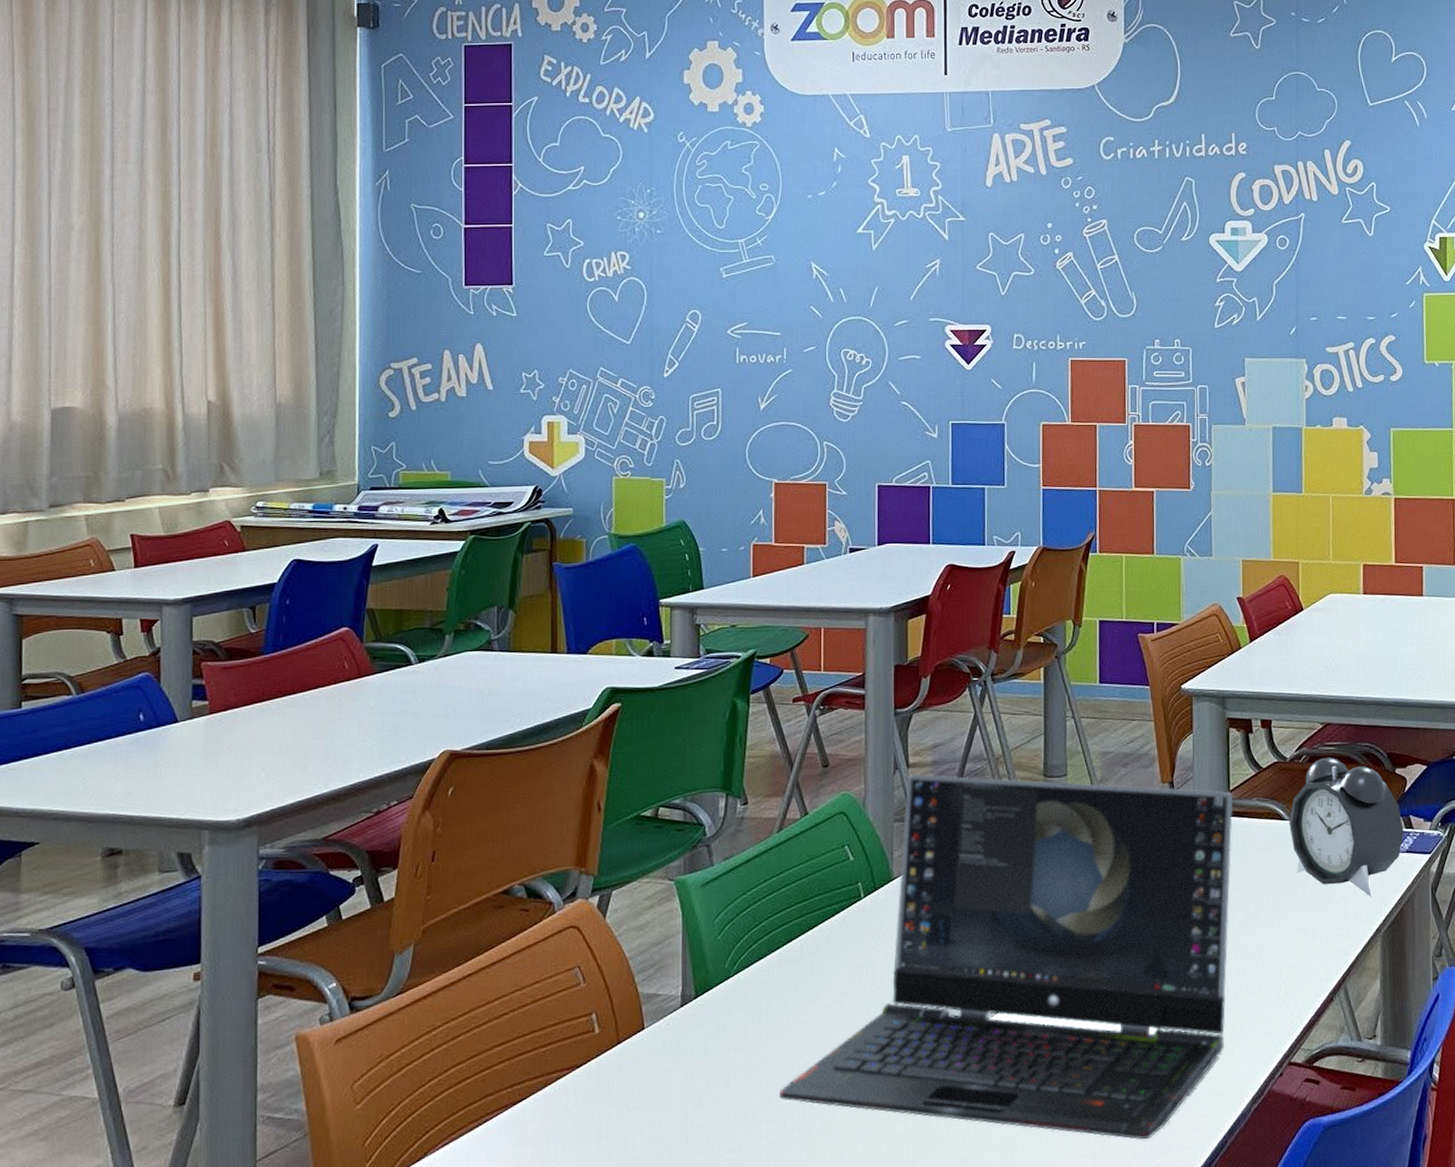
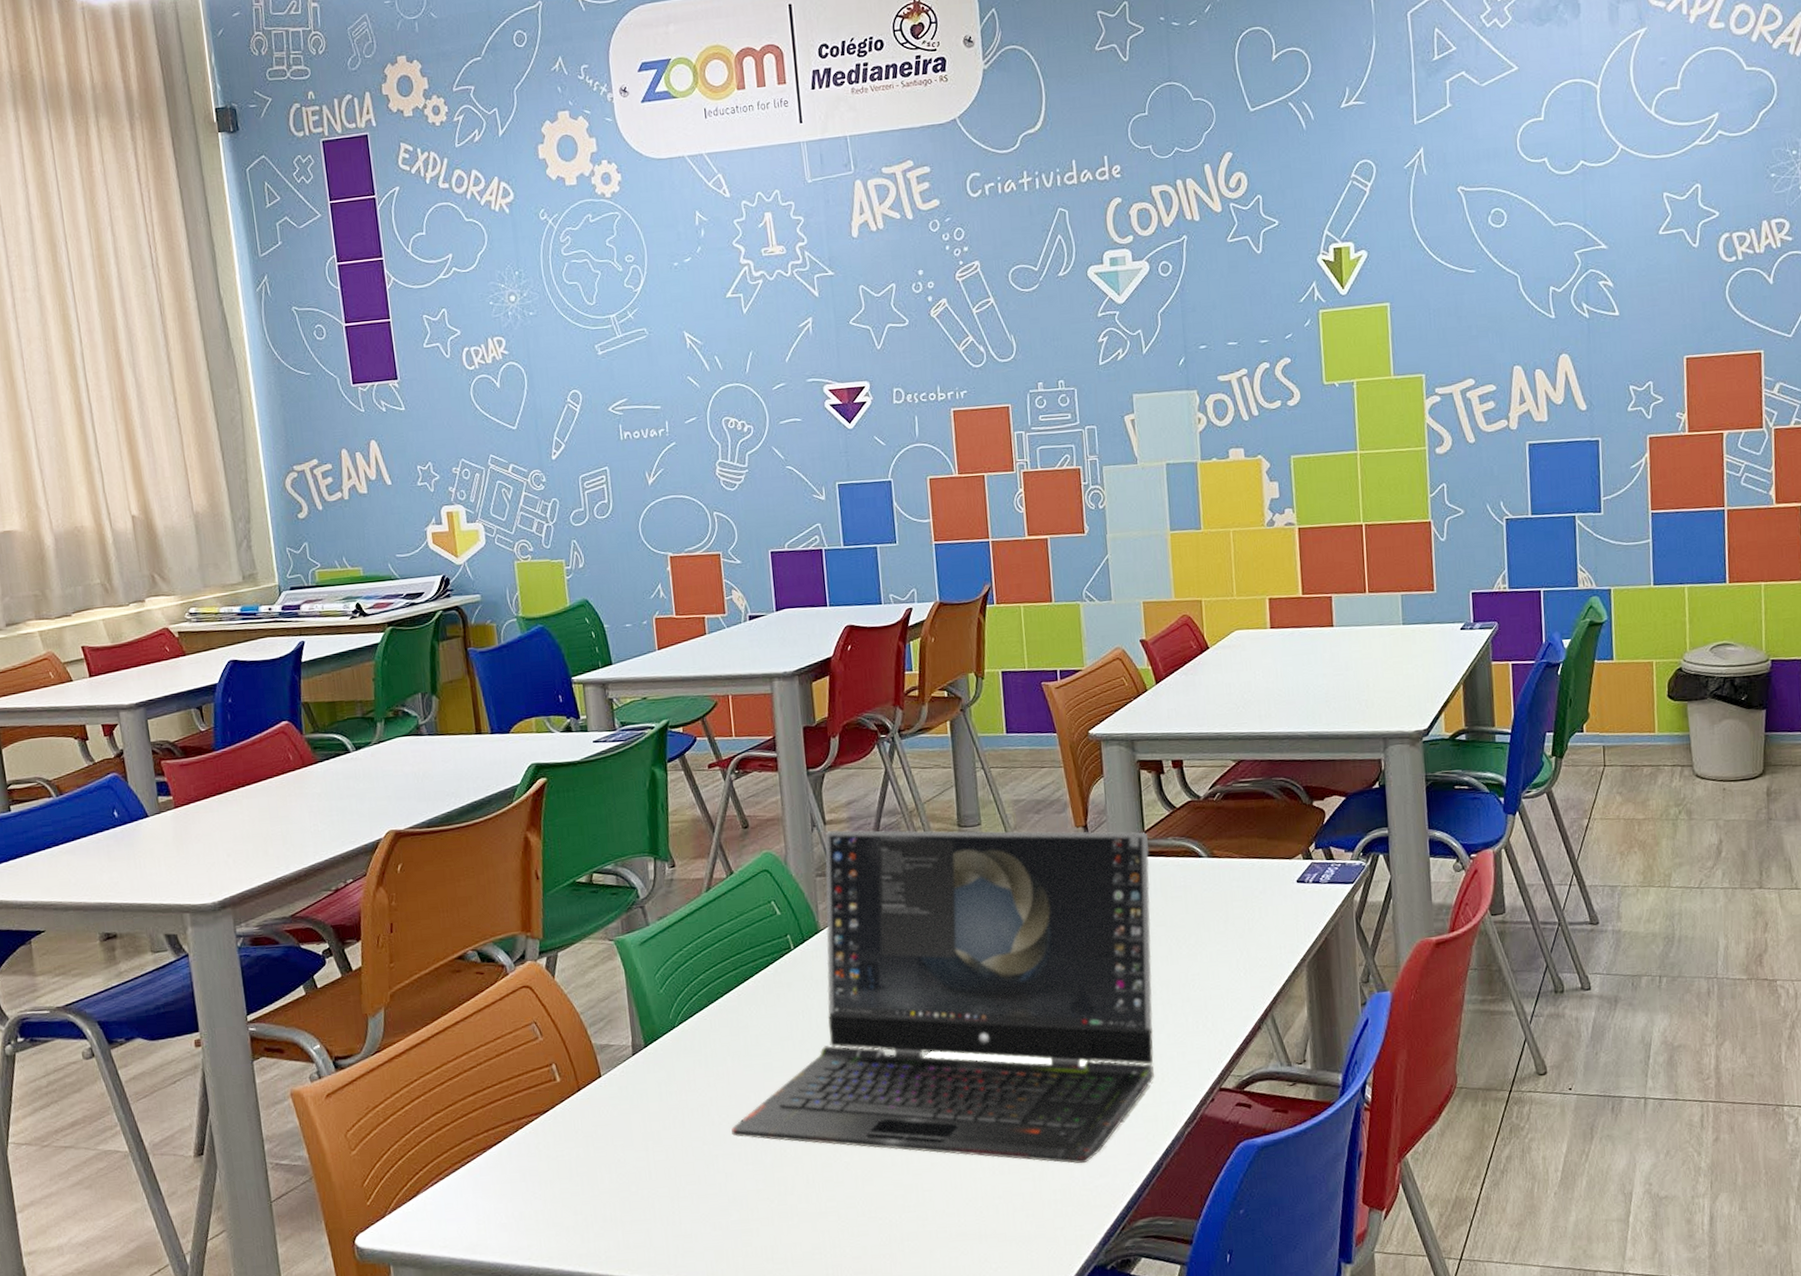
alarm clock: present [1289,757,1404,898] -> none [1206,793,1325,929]

